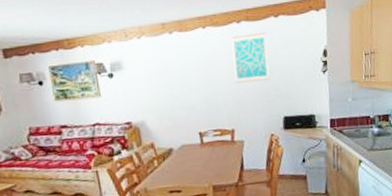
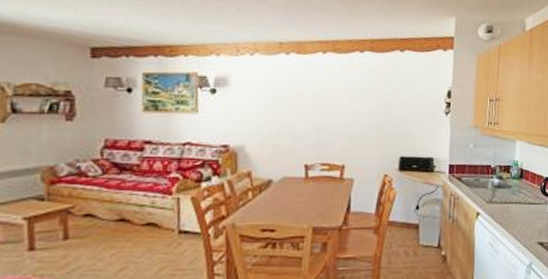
wall art: present [231,33,270,83] -> none [352,65,390,116]

